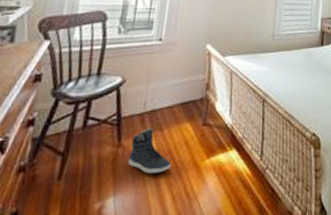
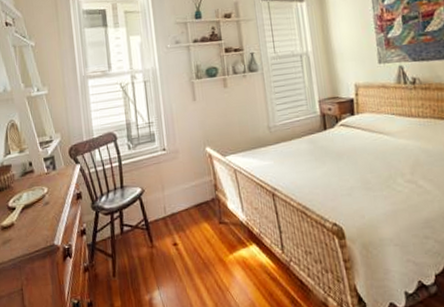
sneaker: present [127,127,171,175] -> none [161,229,199,271]

